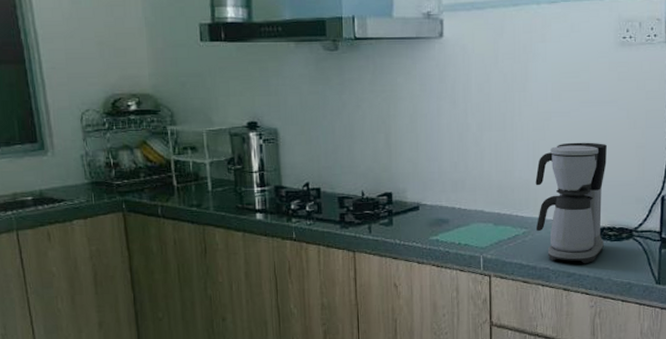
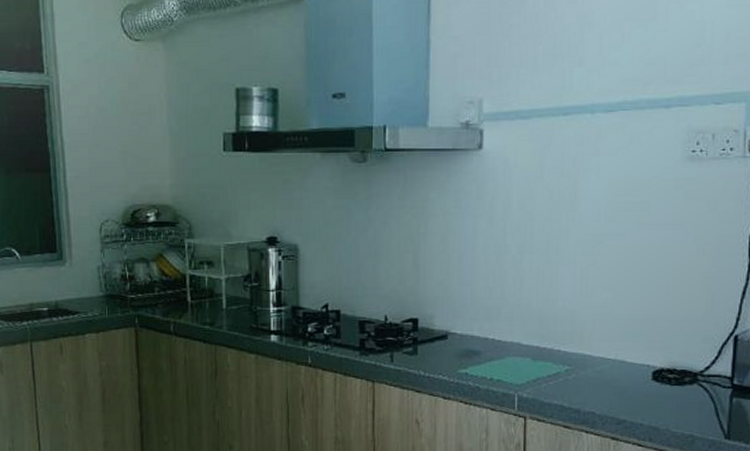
coffee maker: present [535,142,607,264] -> none [580,269,669,410]

